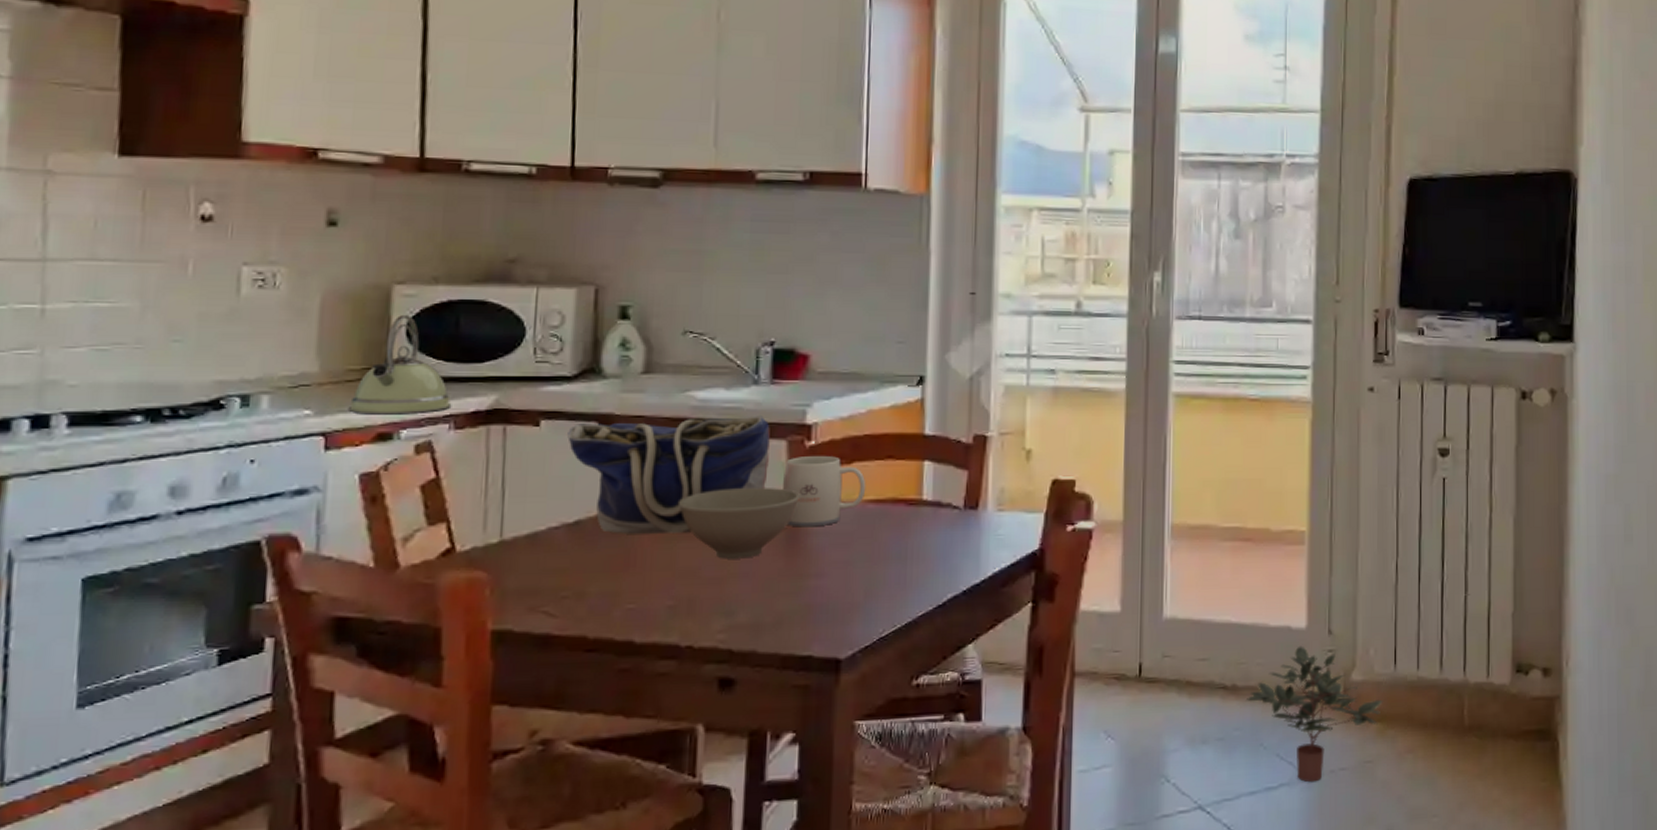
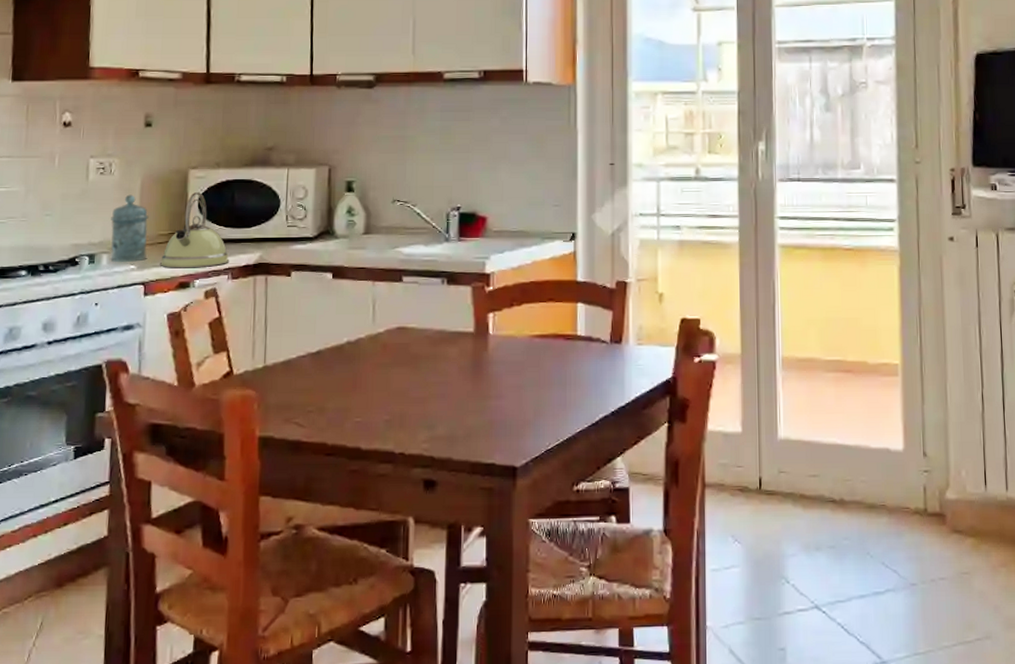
canister: none [273,316,333,407] -> present [110,194,149,263]
tote bag: present [567,416,770,534] -> none [311,267,459,362]
bowl: present [677,488,800,559] -> none [391,325,482,383]
mug: present [783,455,866,527] -> none [469,298,533,357]
potted plant: present [1245,645,1384,782] -> none [852,466,977,589]

